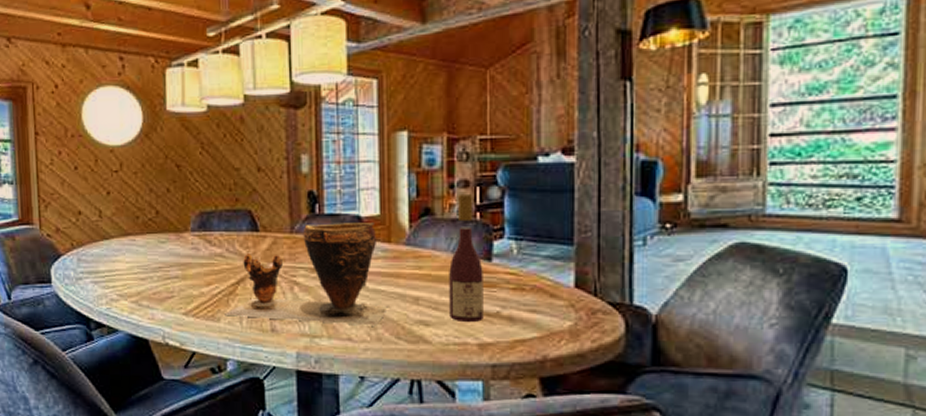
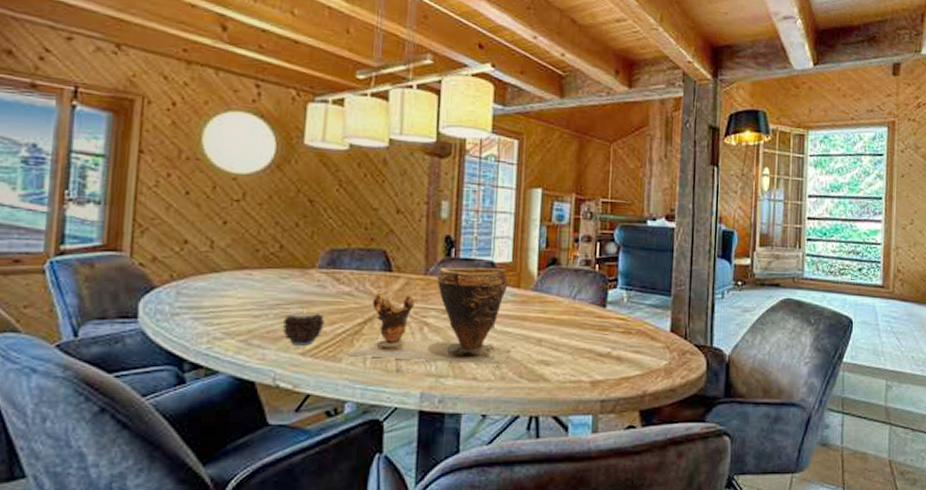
candle: none [165,270,201,306] -> present [282,308,324,346]
wine bottle: present [449,193,483,323] -> none [568,247,599,363]

